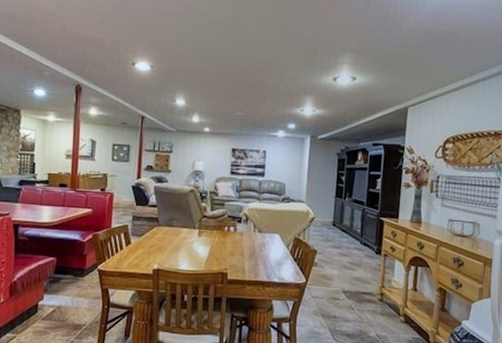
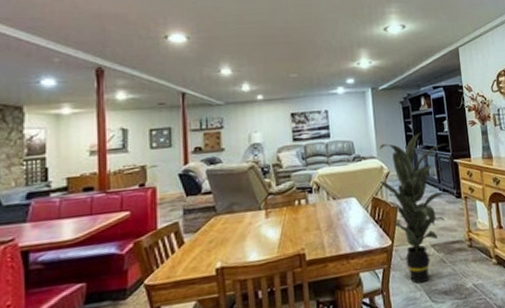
indoor plant: none [304,186,378,322] -> present [379,133,455,284]

